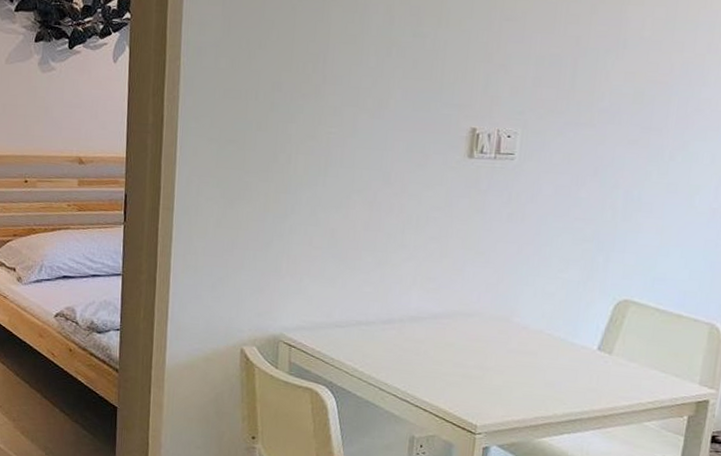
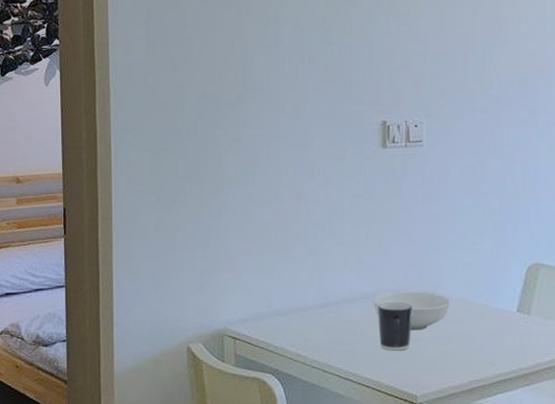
bowl: none [439,314,526,358] -> present [372,292,451,331]
mug: none [442,324,482,377] -> present [377,301,412,351]

